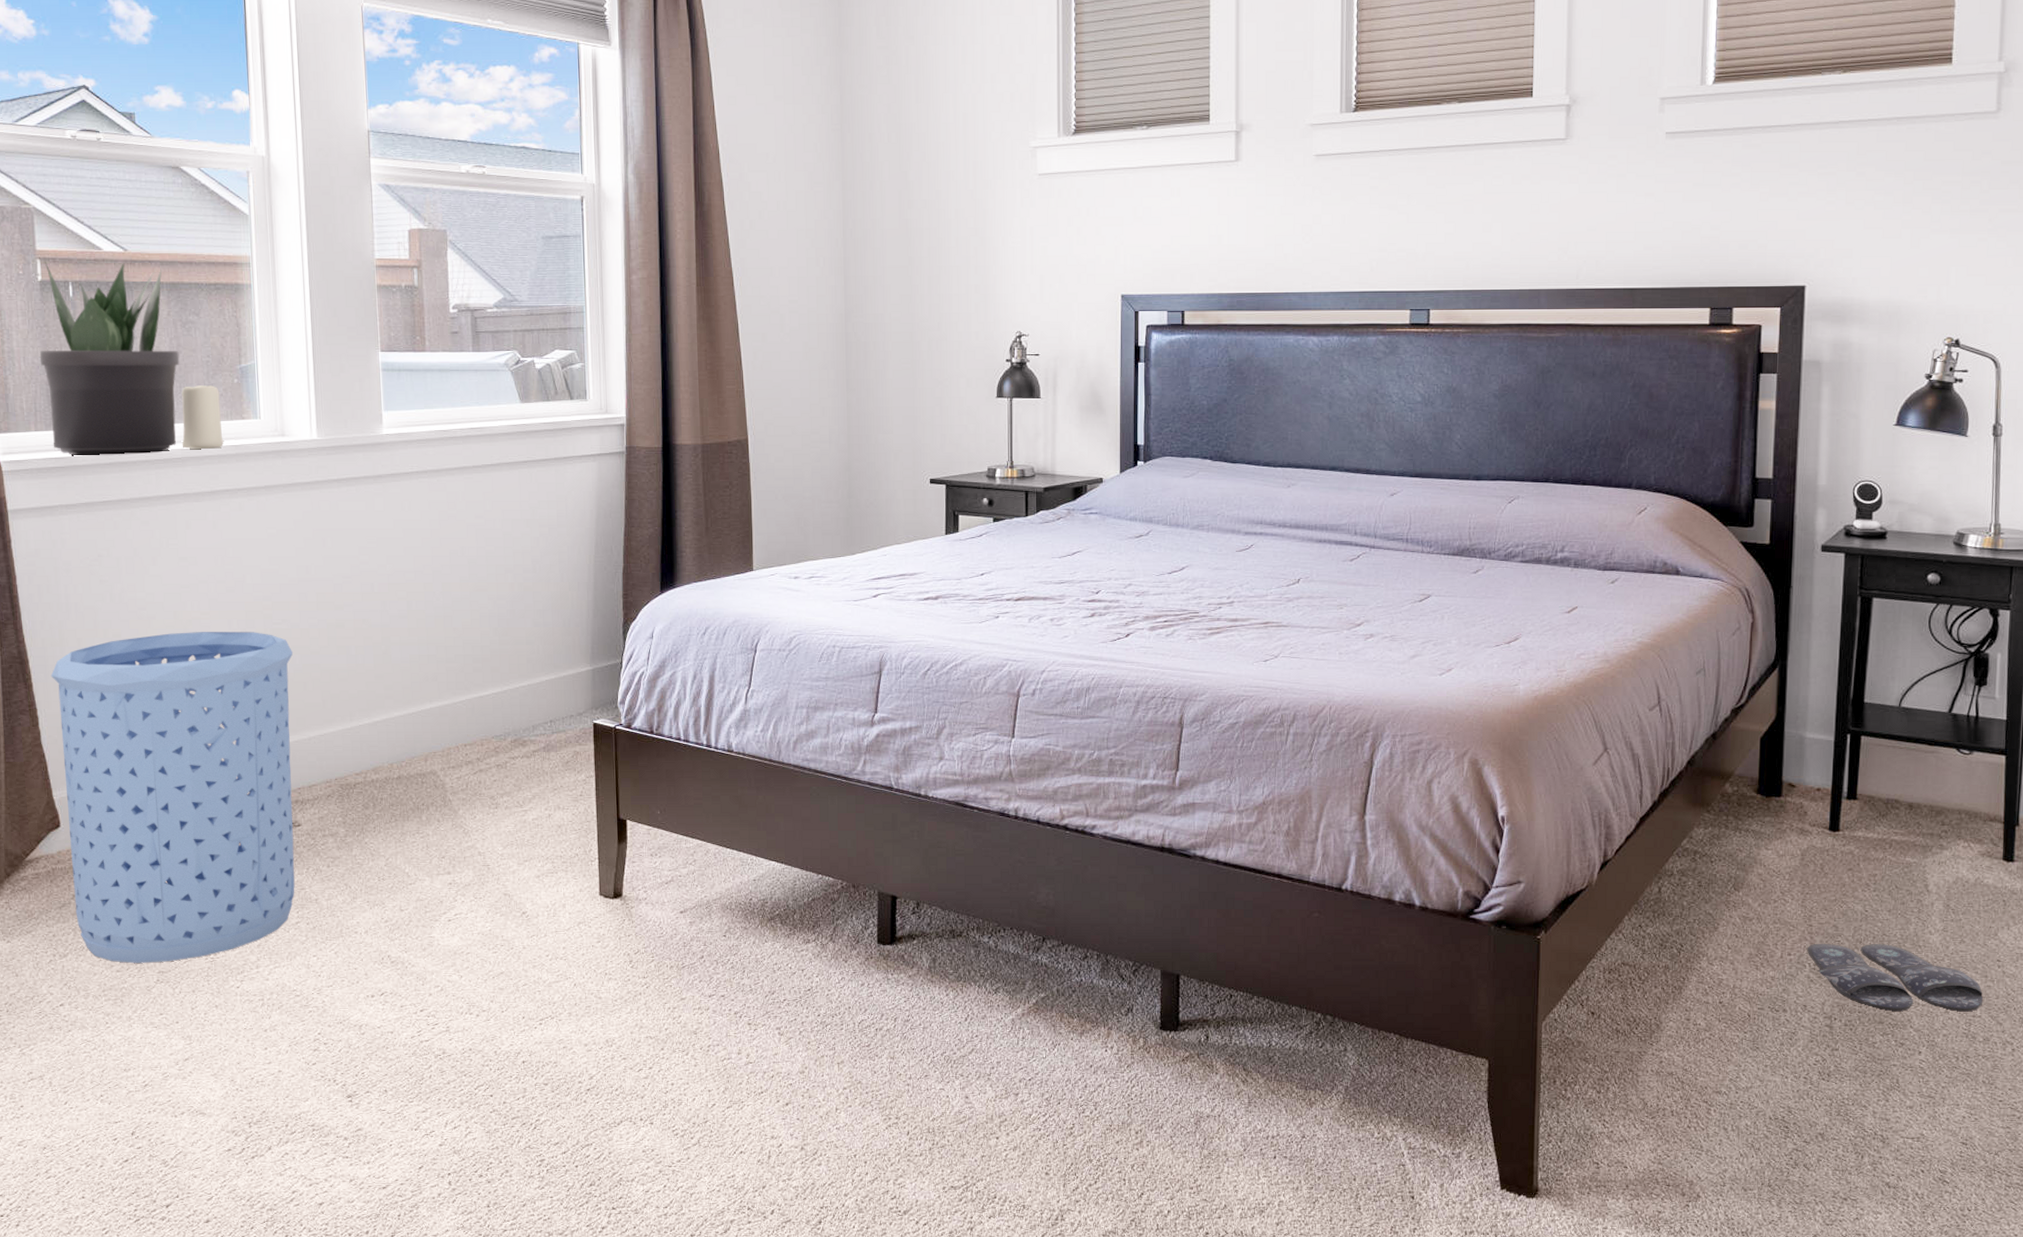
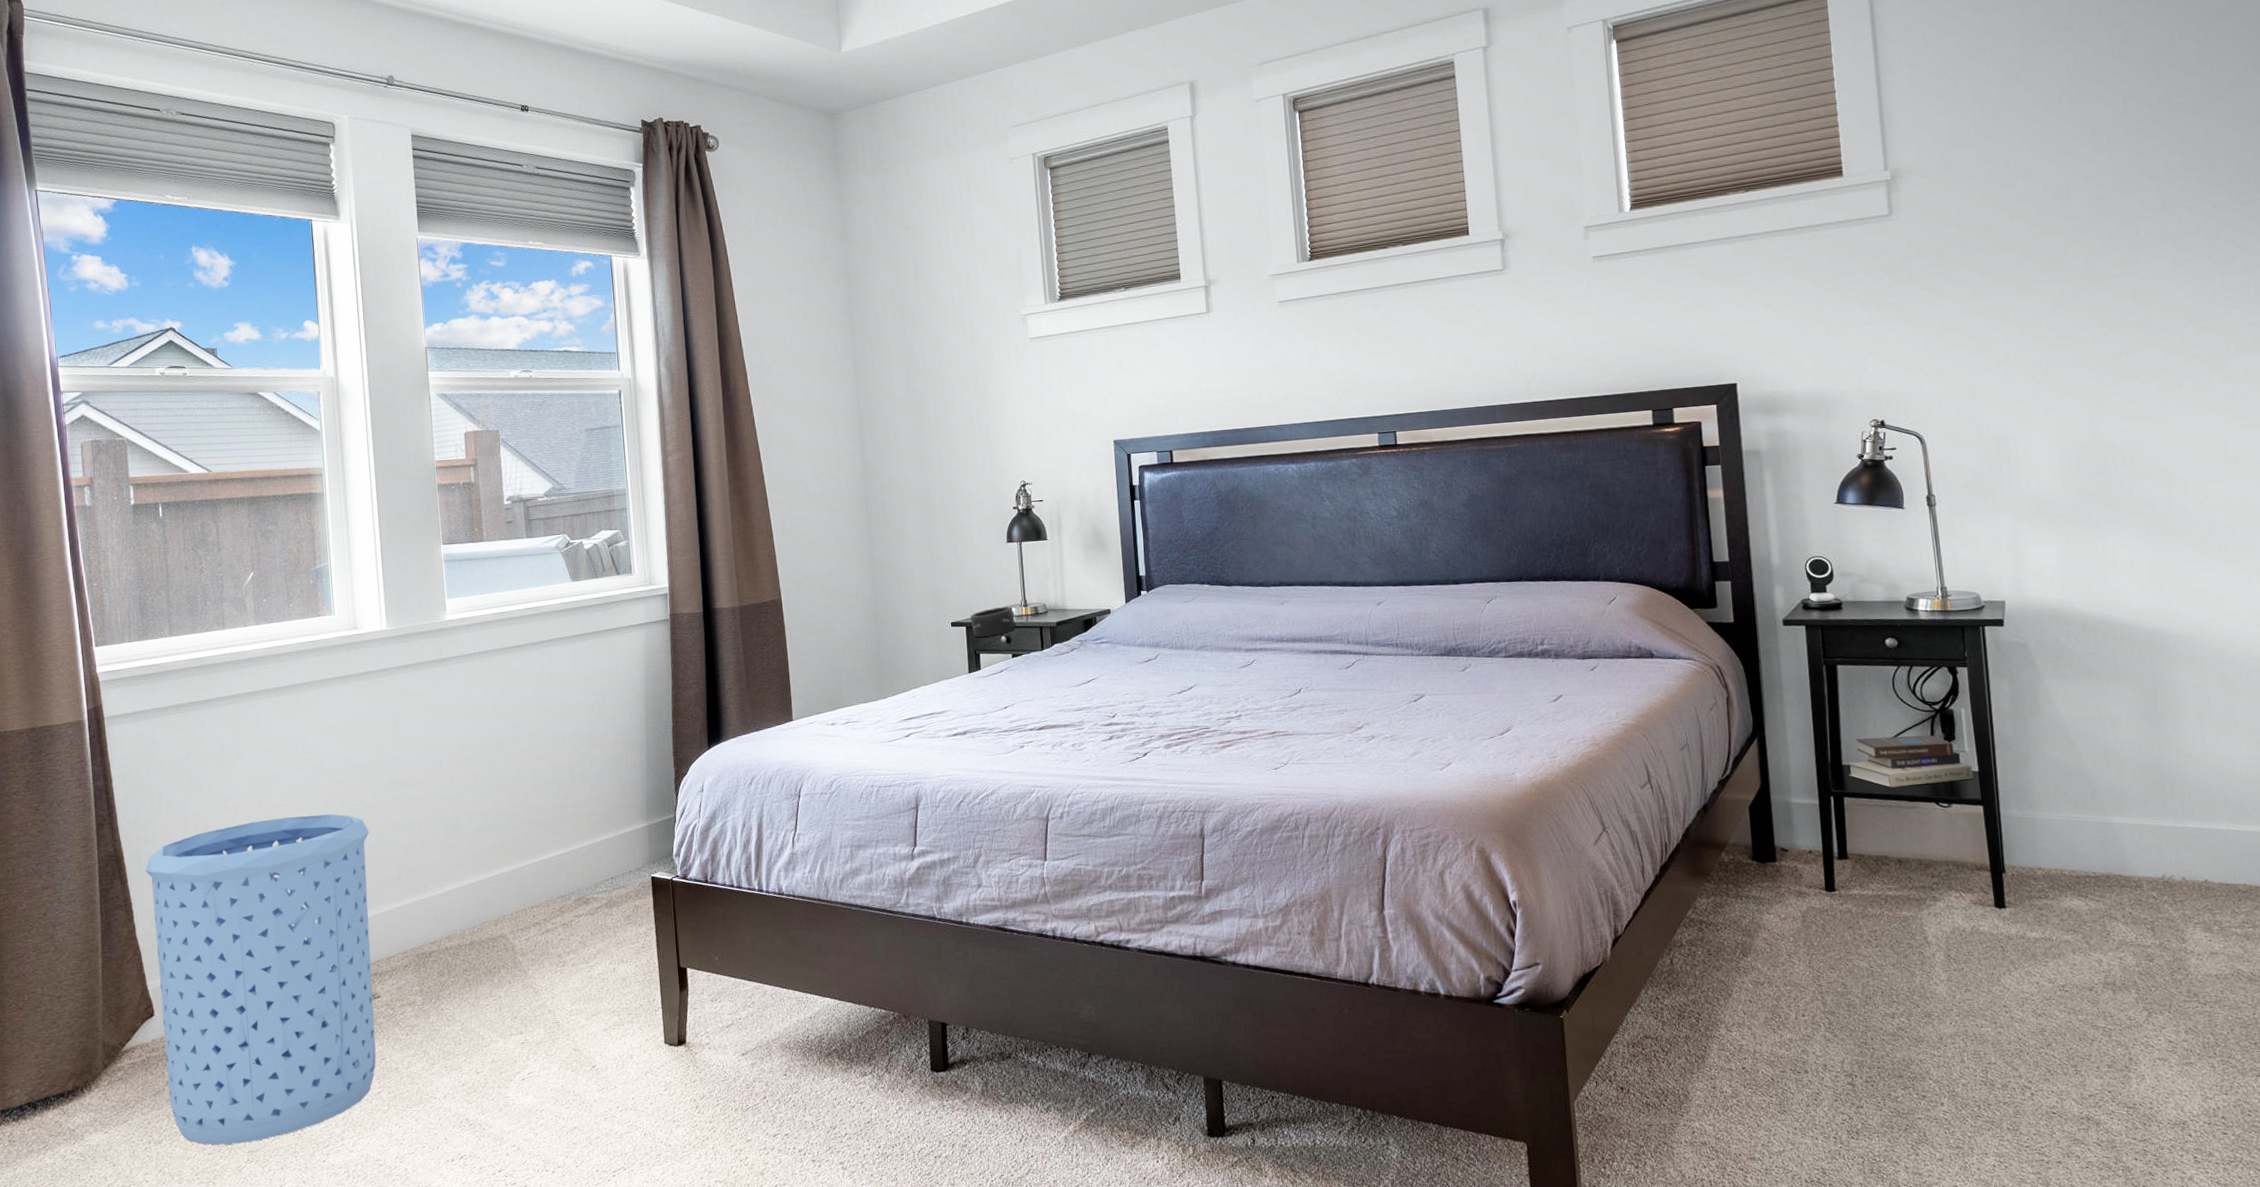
planter: present [40,260,180,455] -> none [133,483,260,662]
candle: present [181,385,224,449] -> none [262,587,301,648]
alarm clock: none [950,466,1000,497] -> present [969,606,1016,637]
slippers: present [1807,943,1983,1012] -> none [1819,998,1996,1064]
books: none [1870,676,2001,730] -> present [1848,734,1974,788]

